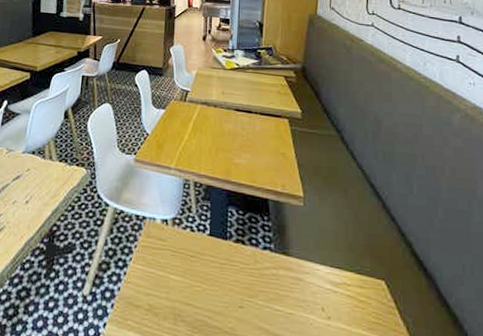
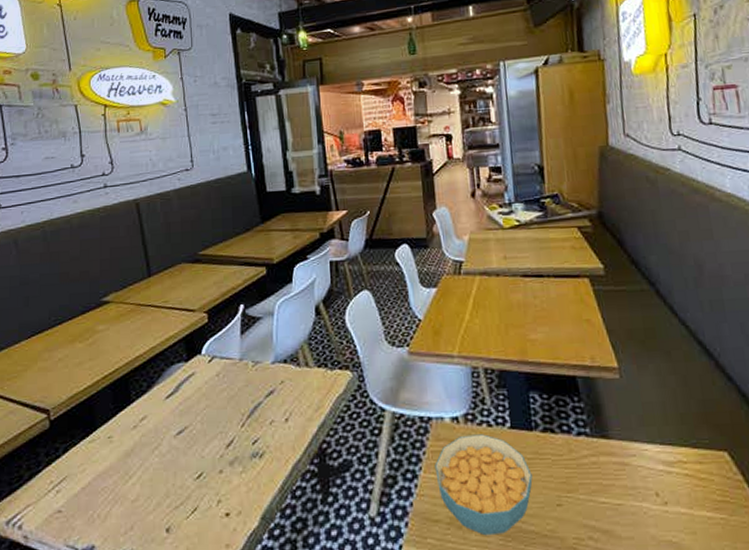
cereal bowl: none [142,236,222,326] -> present [435,434,533,536]

